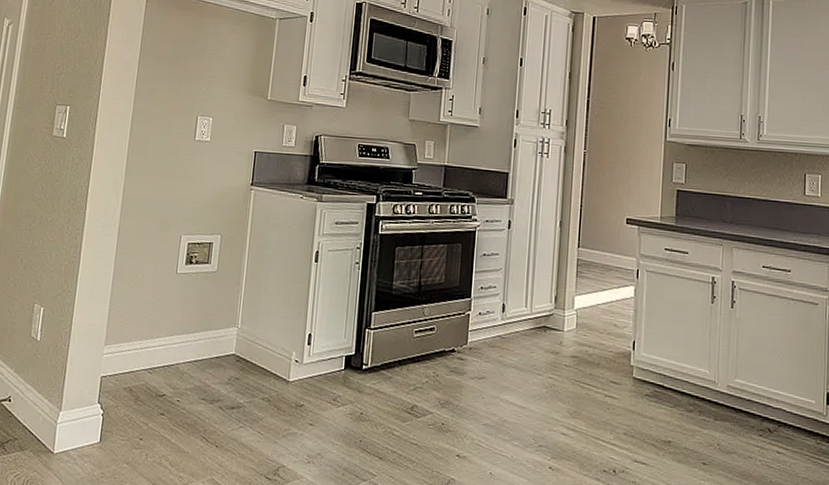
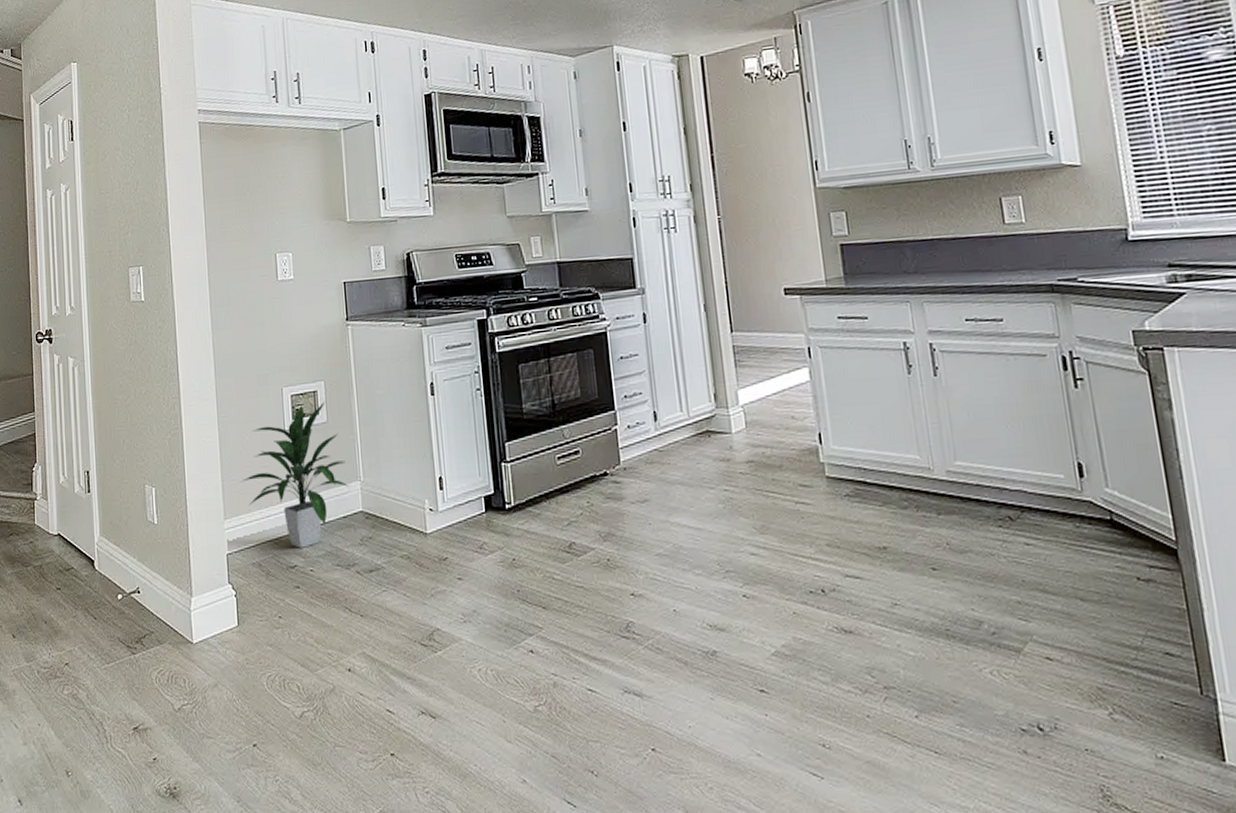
indoor plant: none [126,252,228,380] -> present [240,401,350,548]

